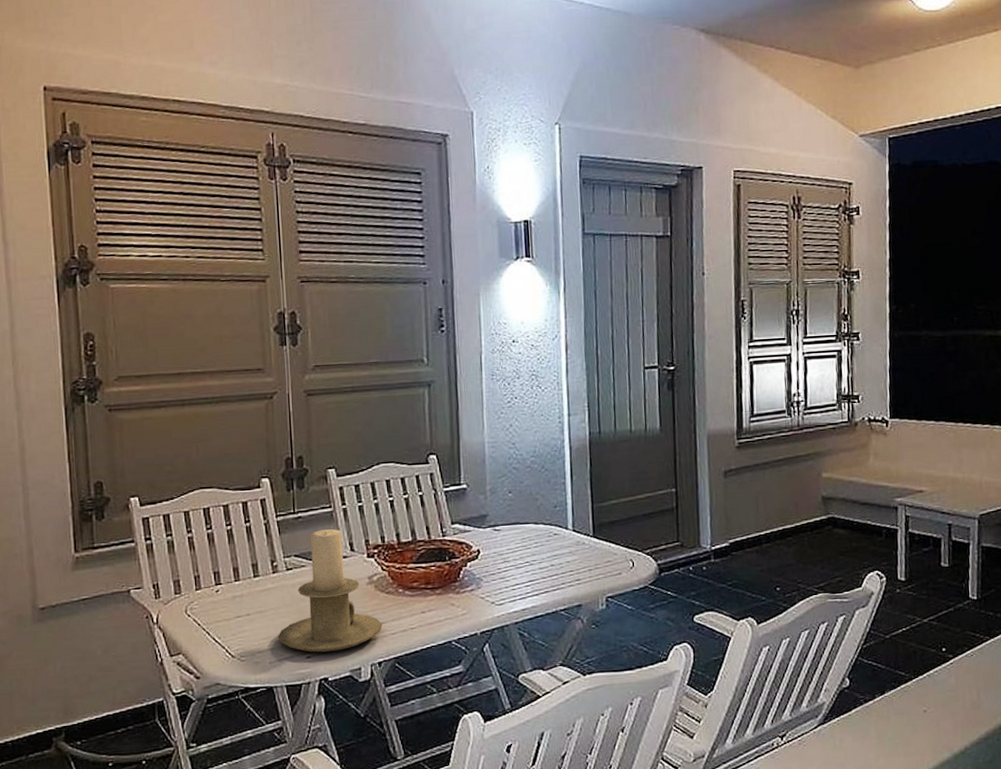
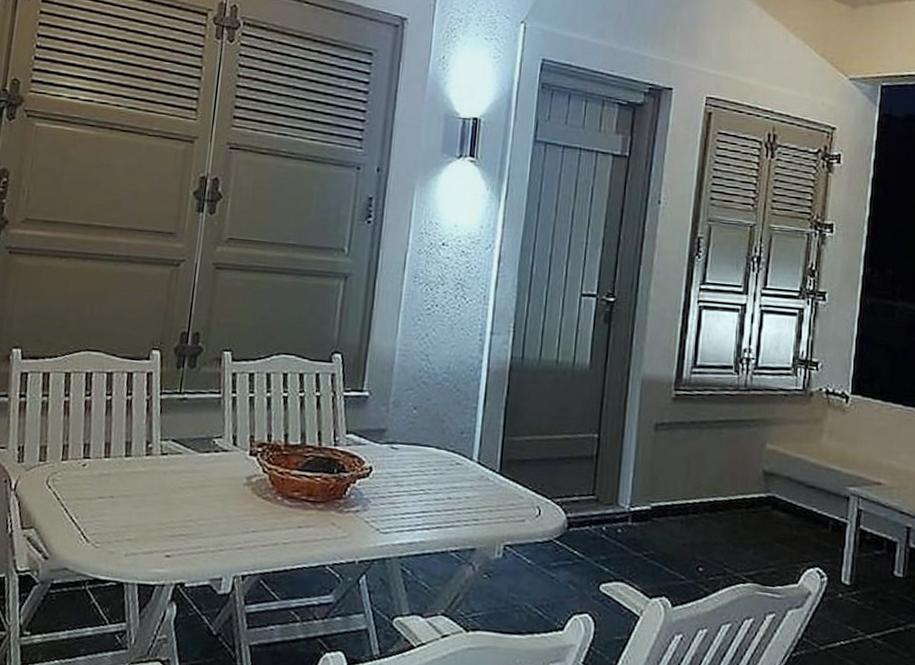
candle holder: present [278,529,383,653] -> none [139,416,254,555]

